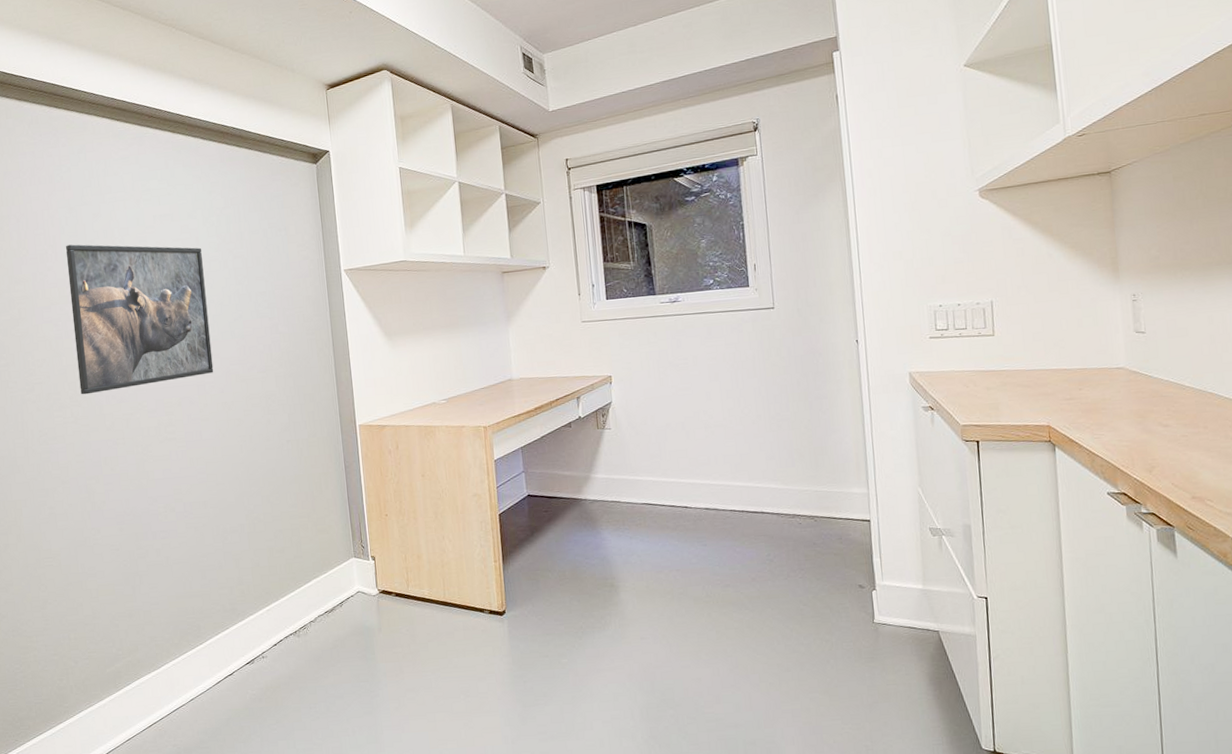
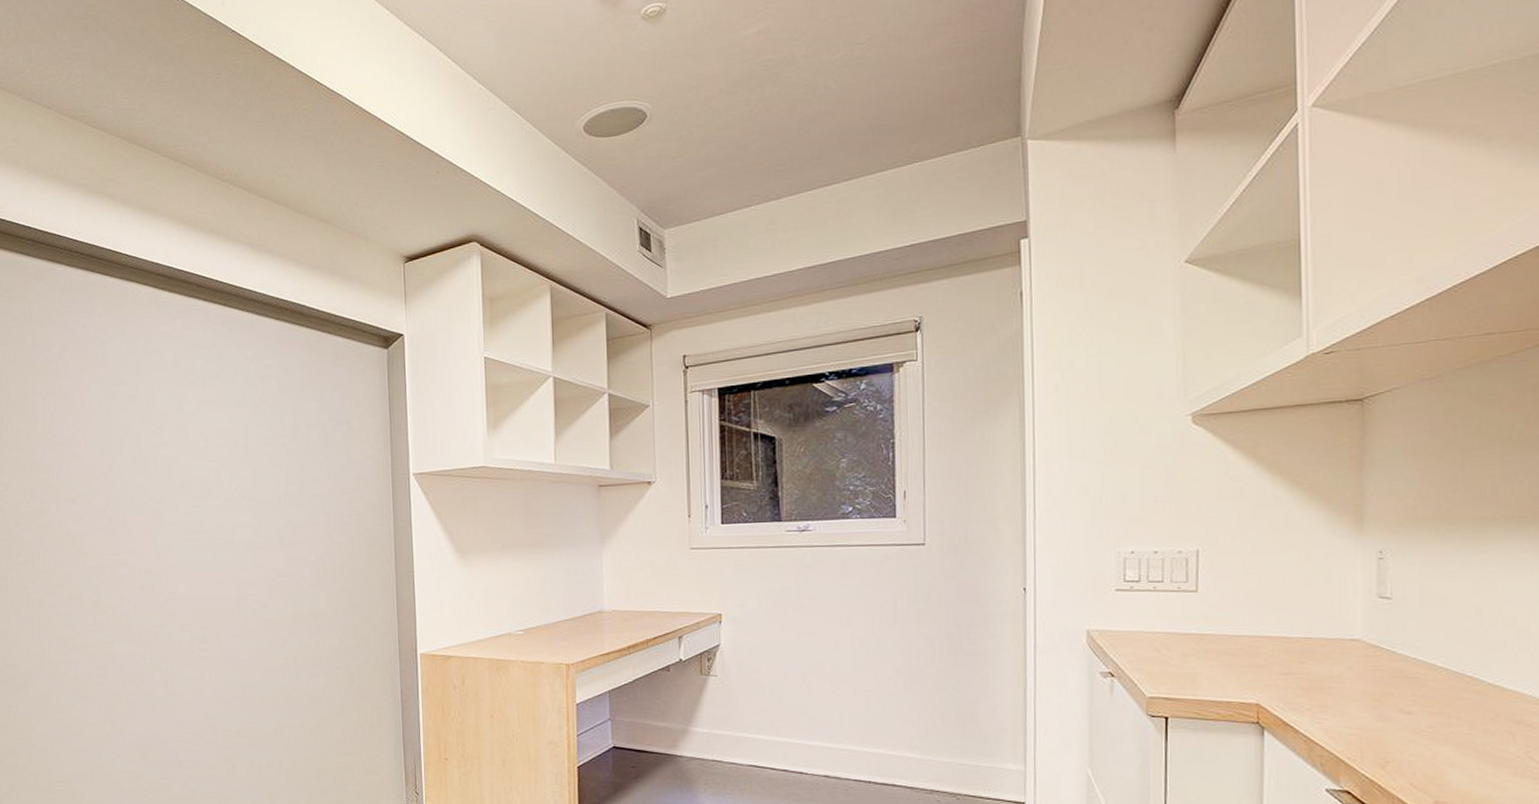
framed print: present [65,244,214,395] -> none [96,429,257,601]

